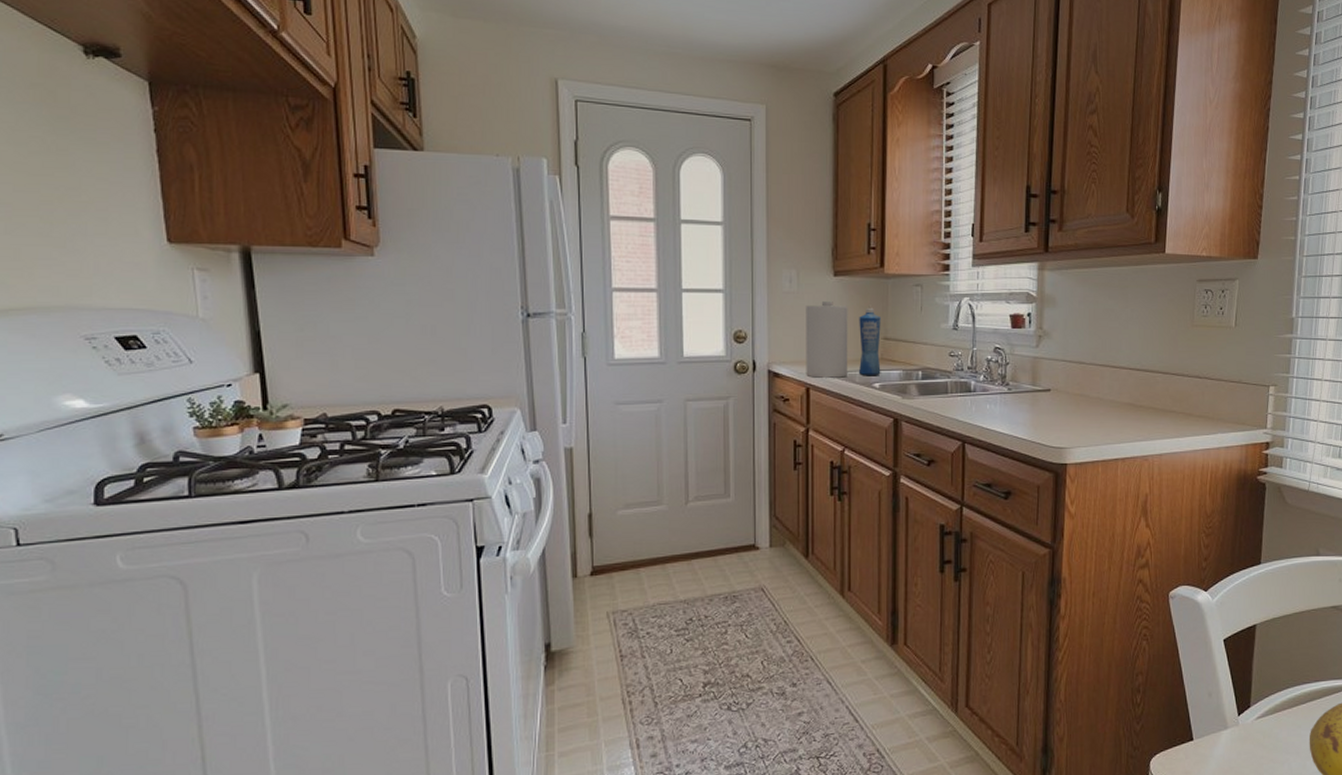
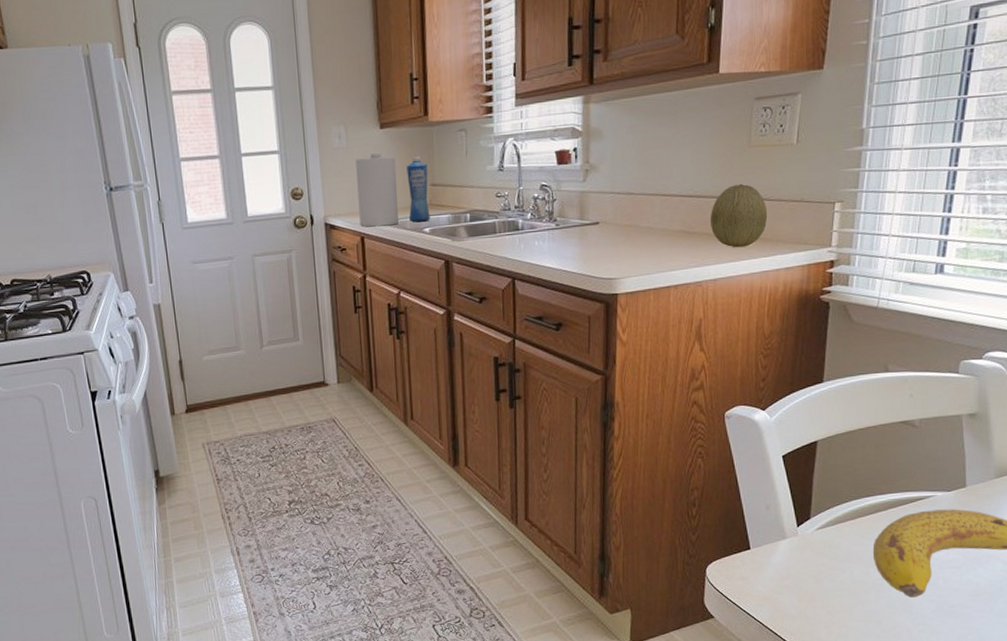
fruit: none [1157,361,1209,424] -> present [711,183,768,248]

